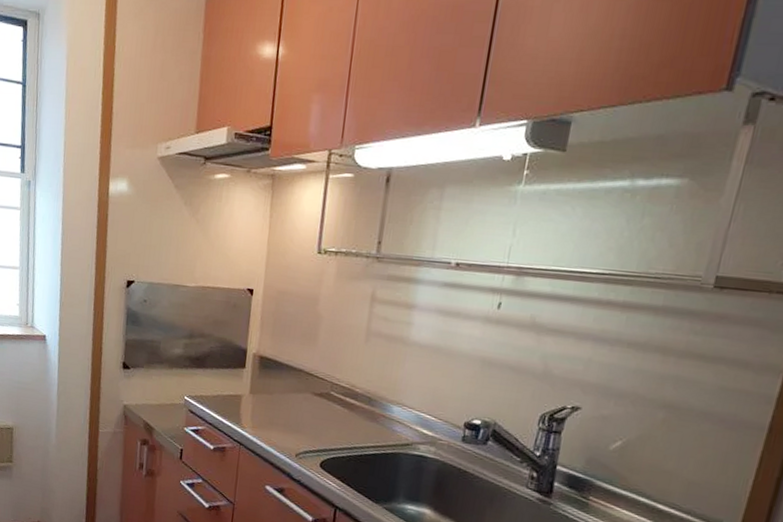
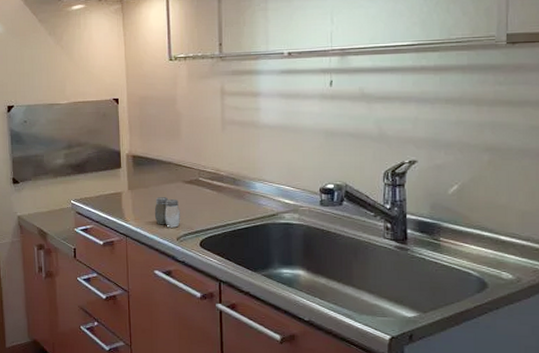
salt and pepper shaker: none [274,406,304,443] -> present [154,196,181,228]

